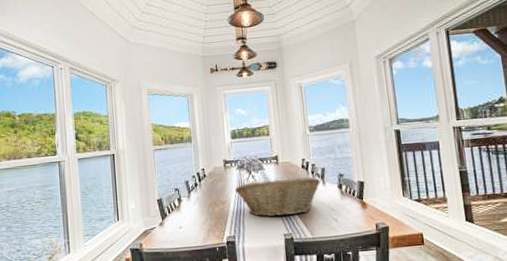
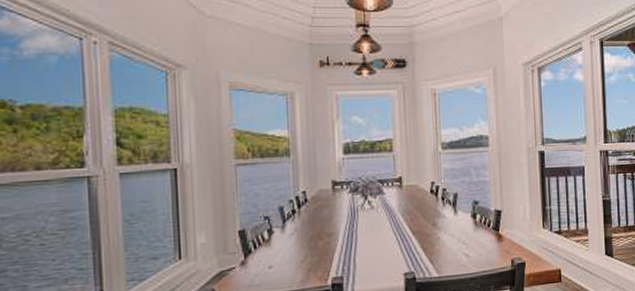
fruit basket: present [235,176,321,217] -> none [345,203,452,252]

